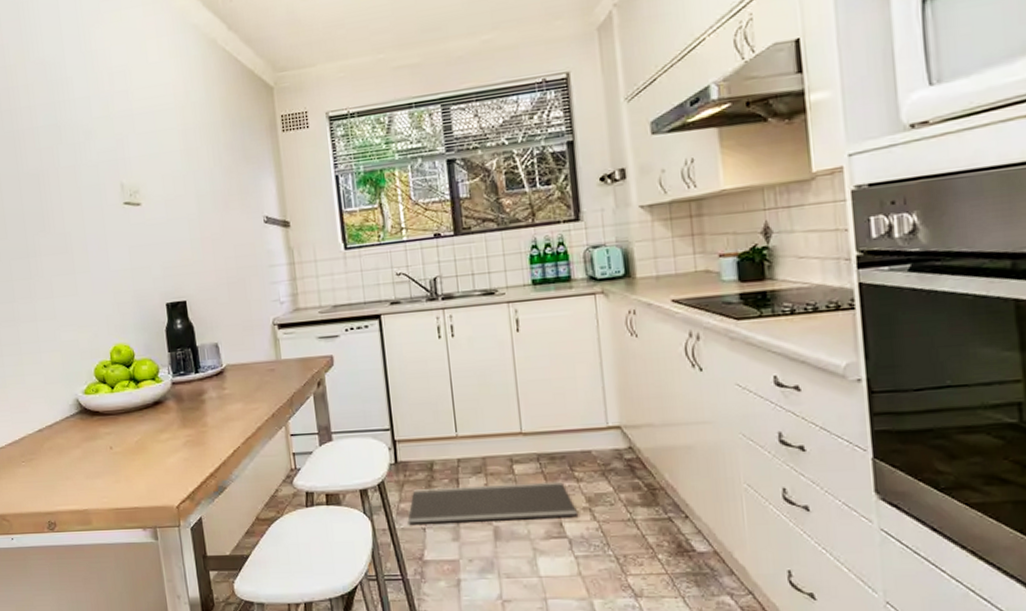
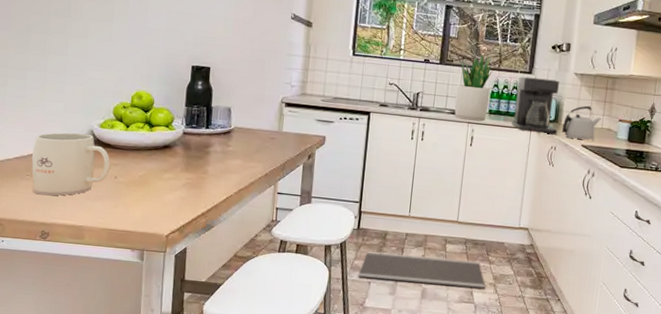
mug: none [22,404,104,482] -> present [31,132,111,196]
planter: none [480,210,530,301] -> present [454,54,493,122]
coffee maker: none [562,221,633,299] -> present [512,76,560,135]
kettle: none [638,245,692,296] -> present [562,105,601,141]

